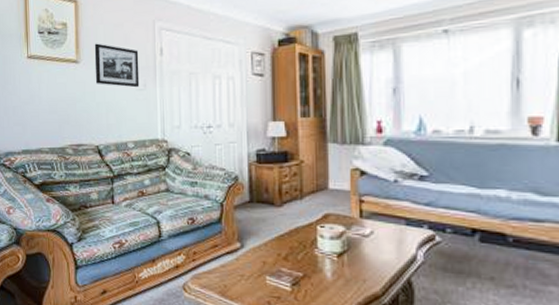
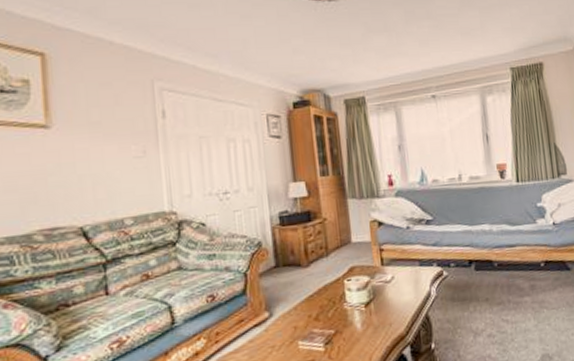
picture frame: present [94,43,140,88] -> none [72,104,137,155]

